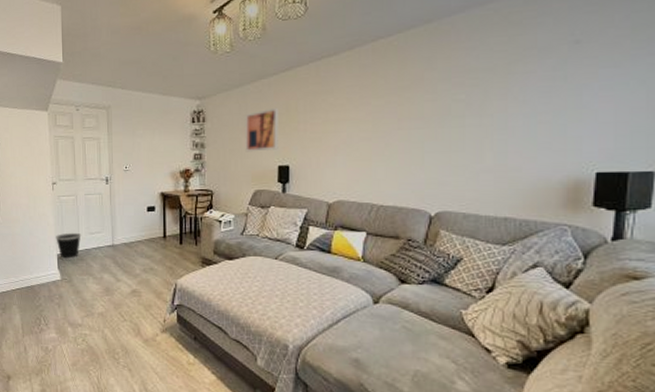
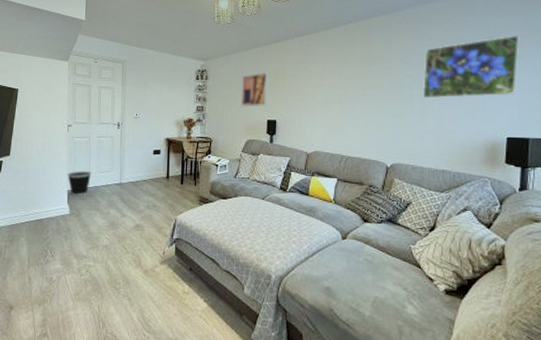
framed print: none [478,35,618,128] -> present [422,35,520,99]

